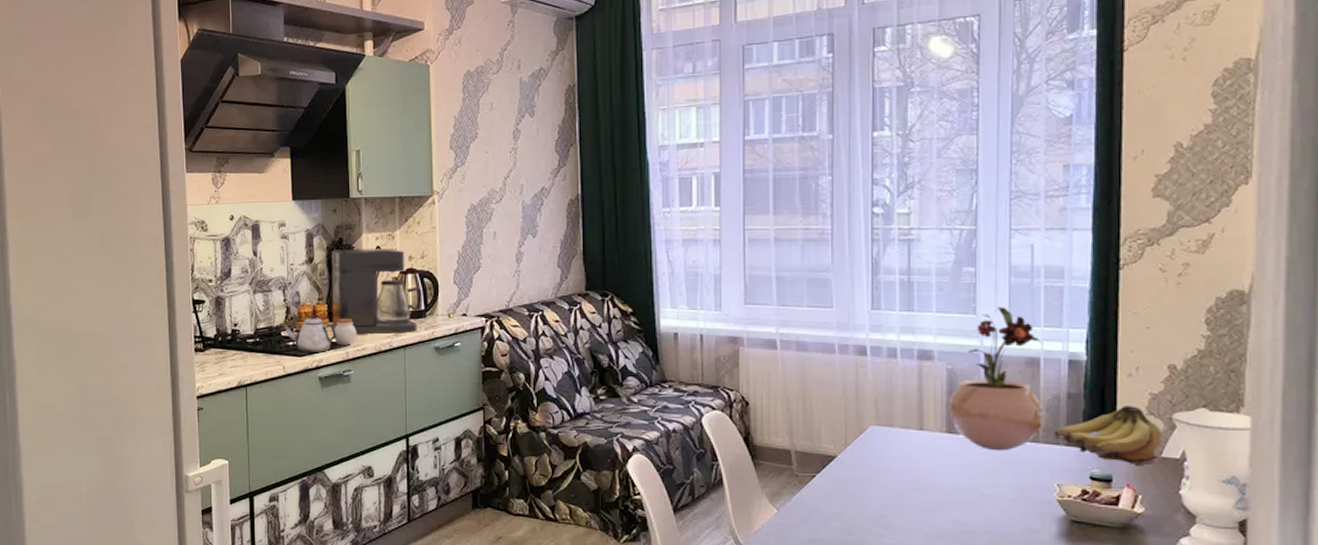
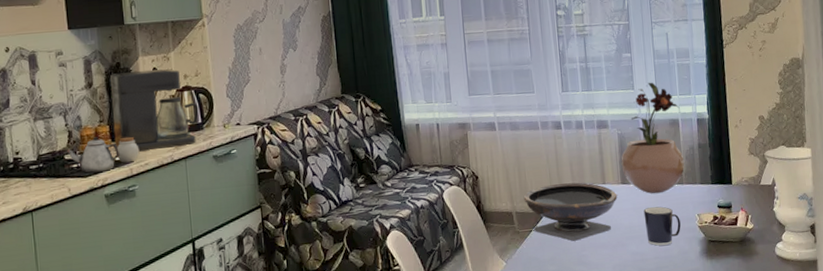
bowl: none [807,423,939,496] -> present [523,182,618,241]
mug: none [976,467,1030,519] -> present [643,206,681,246]
fruit: present [1053,406,1163,465] -> none [692,149,760,193]

